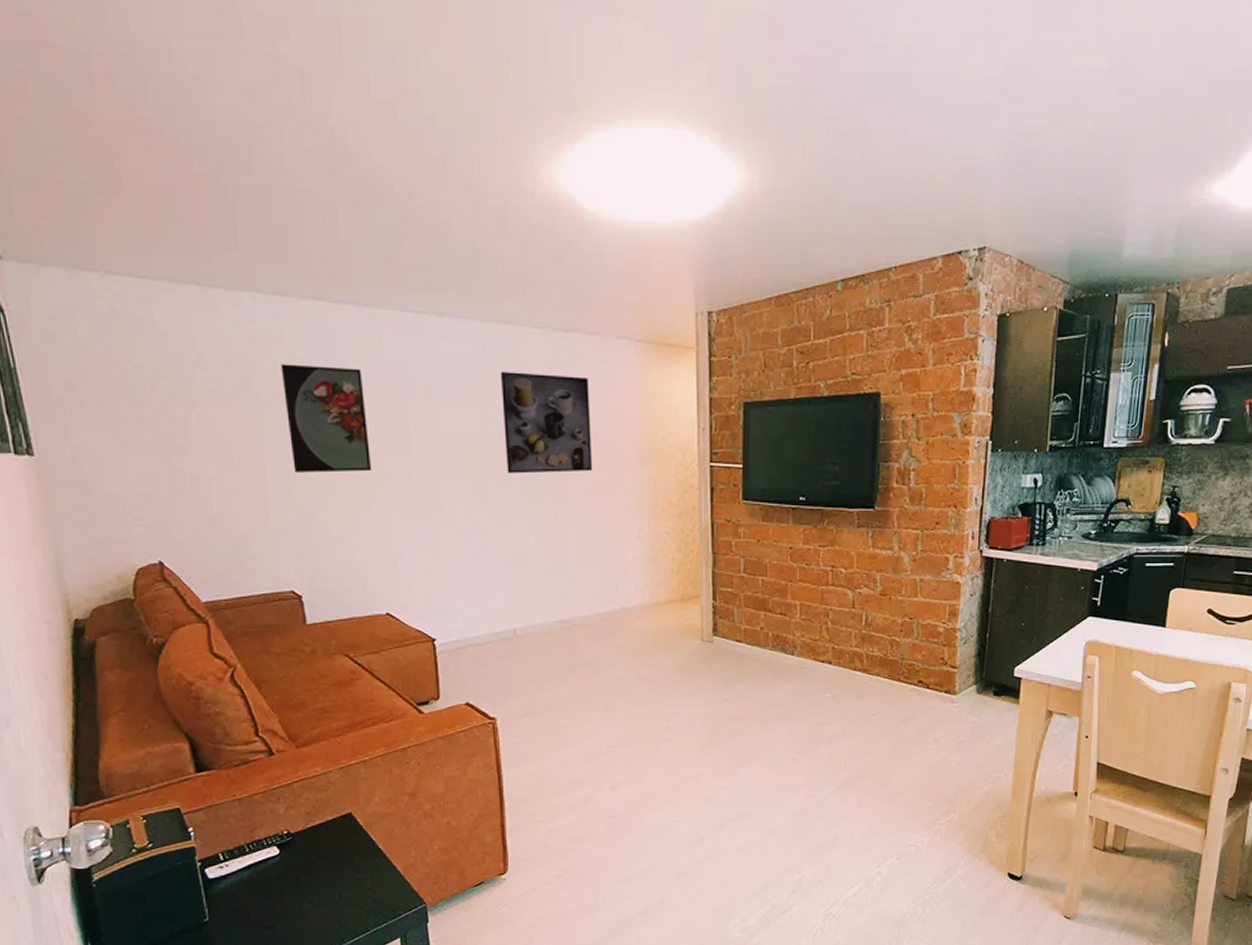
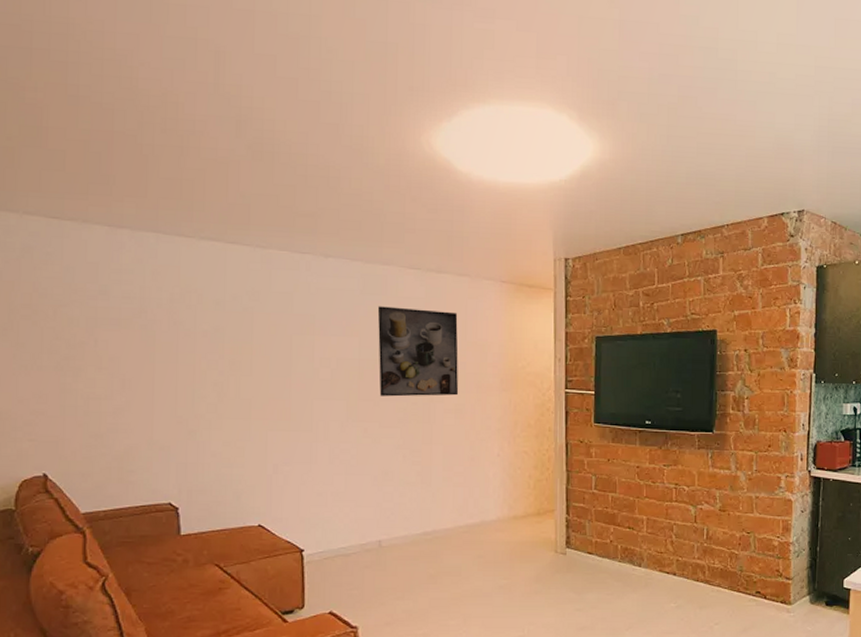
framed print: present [281,364,372,473] -> none [177,296,255,394]

